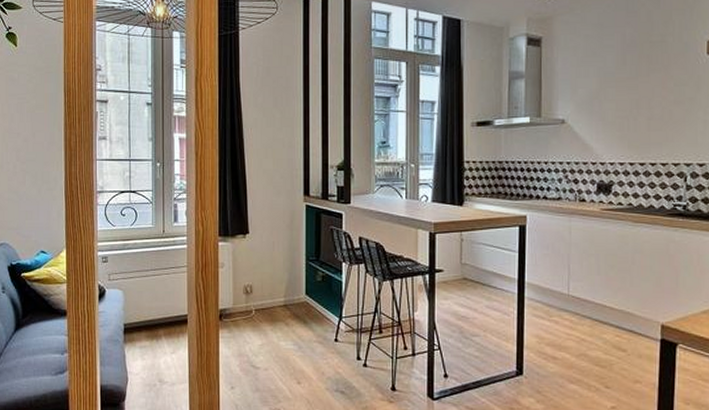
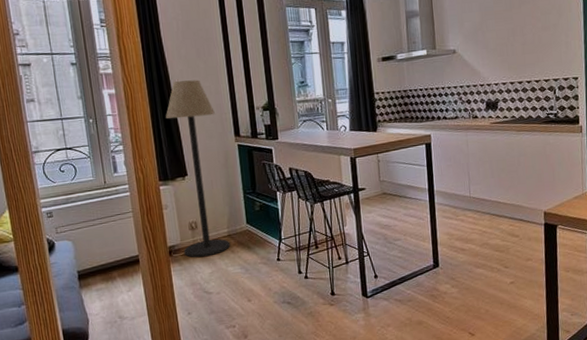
floor lamp: none [233,130,286,326] -> present [165,79,231,258]

